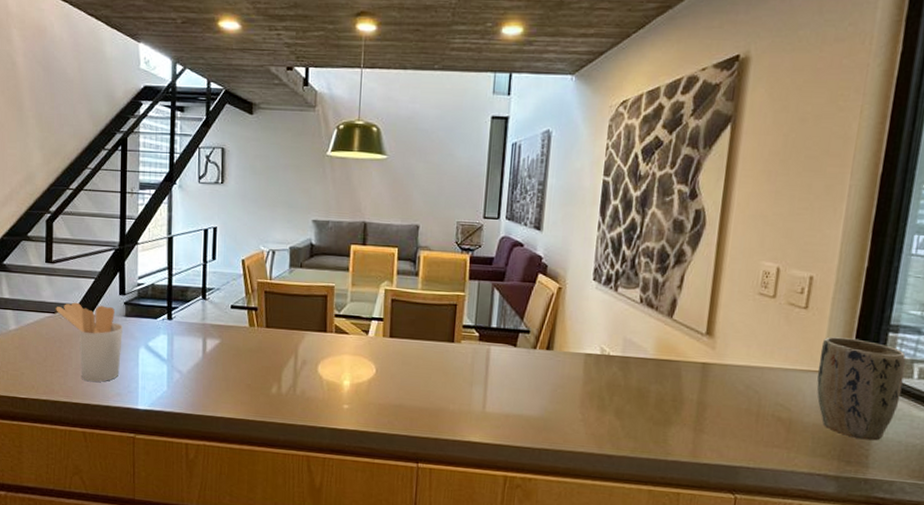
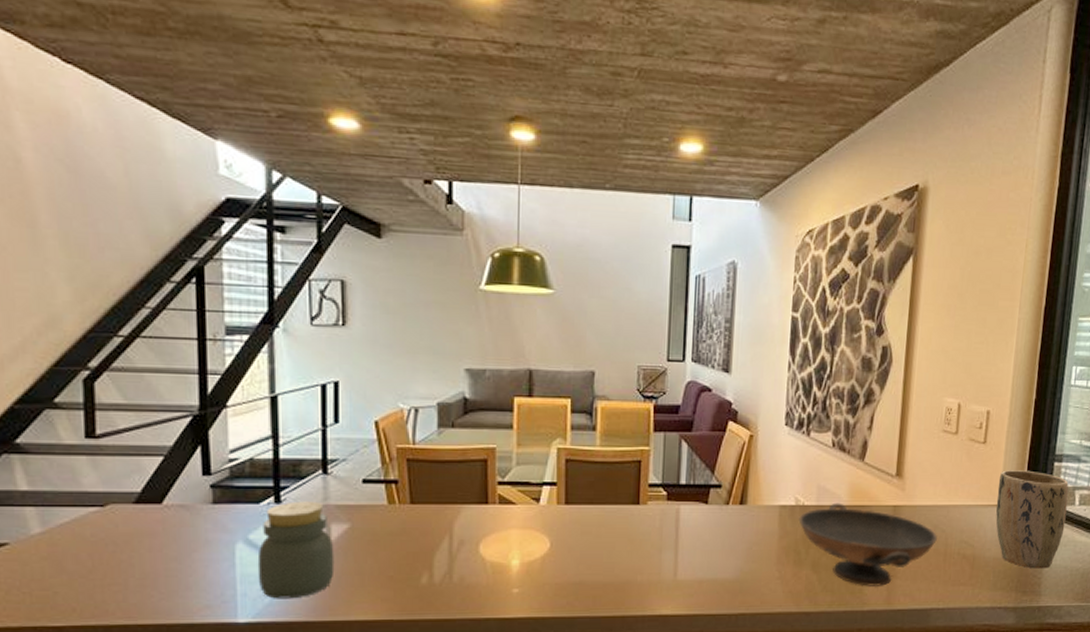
utensil holder: present [56,302,123,383] -> none [105,489,210,595]
jar: none [153,319,208,395] -> present [257,501,335,599]
decorative bowl: none [603,355,749,439] -> present [798,503,937,587]

